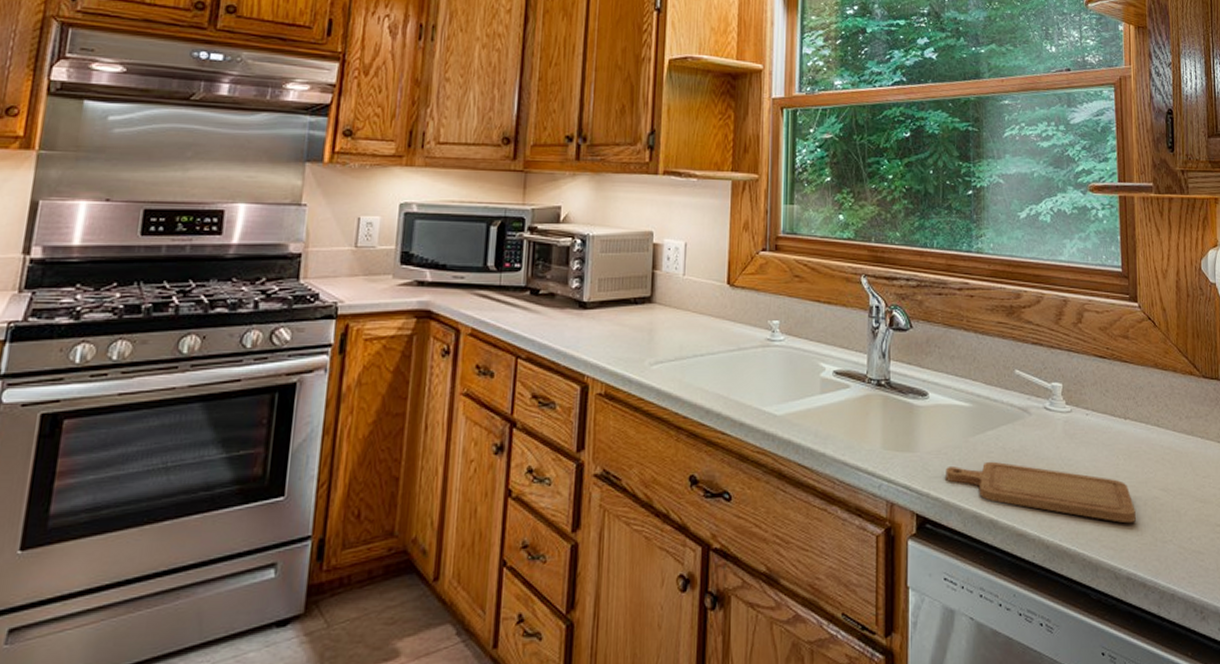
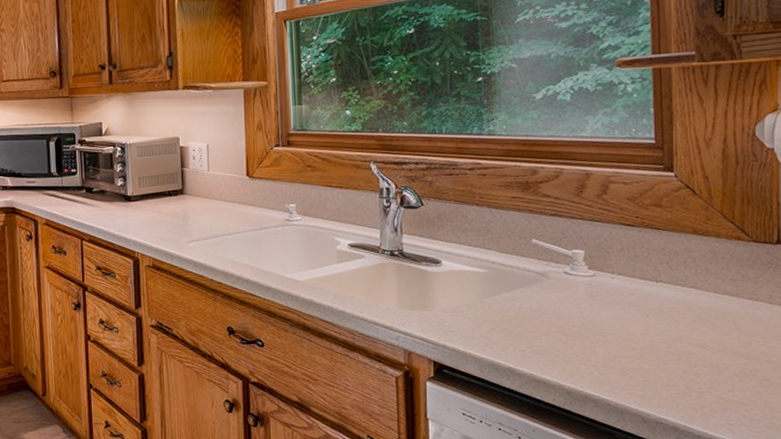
chopping board: present [945,461,1136,524] -> none [461,319,667,375]

